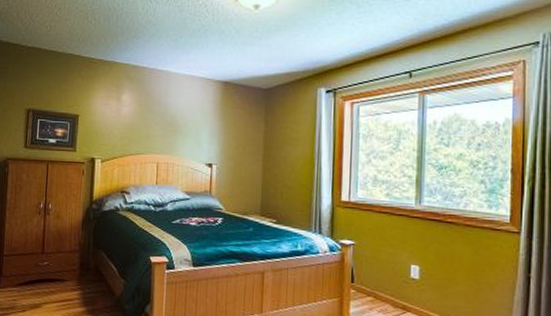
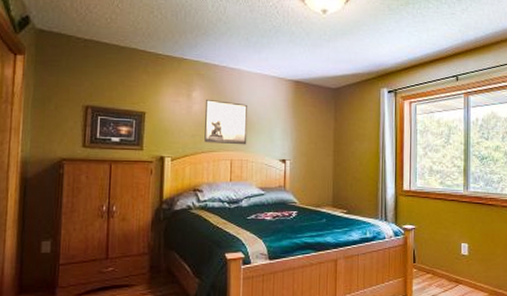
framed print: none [132,101,175,148] -> present [204,98,248,145]

